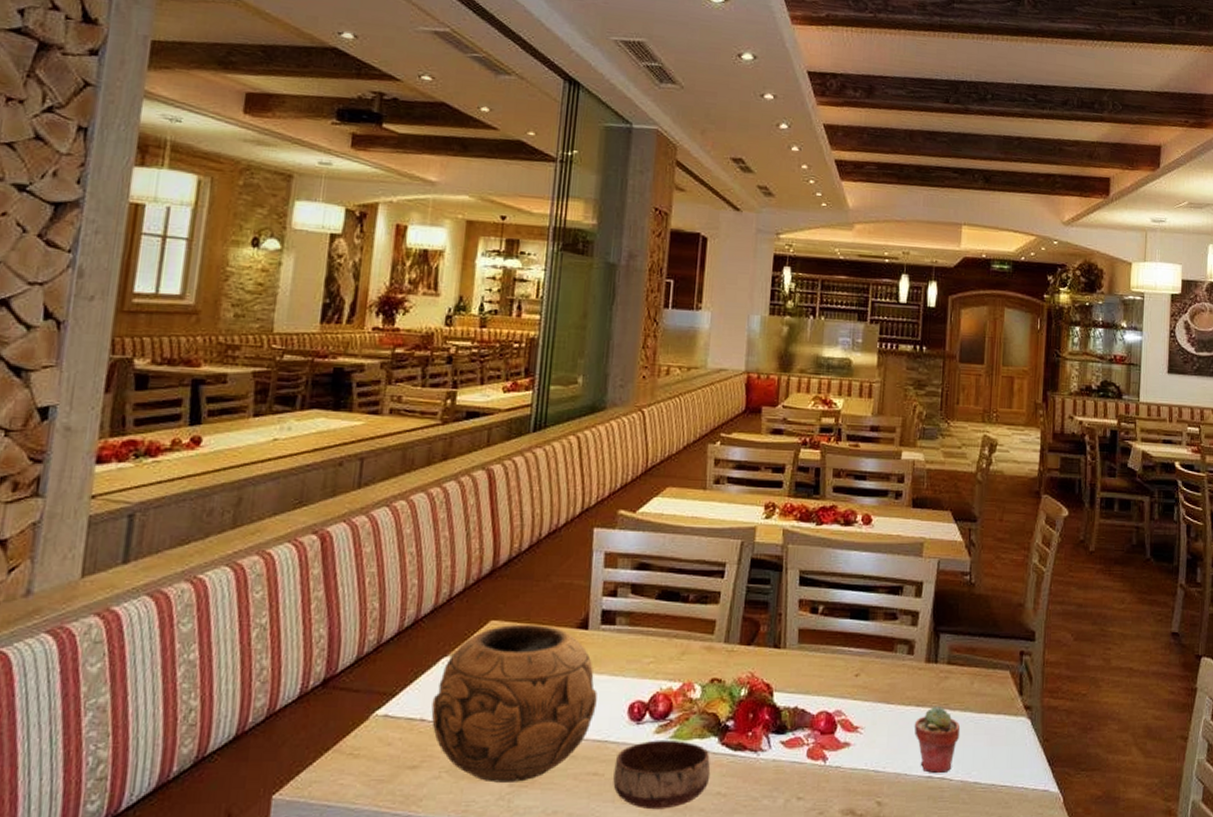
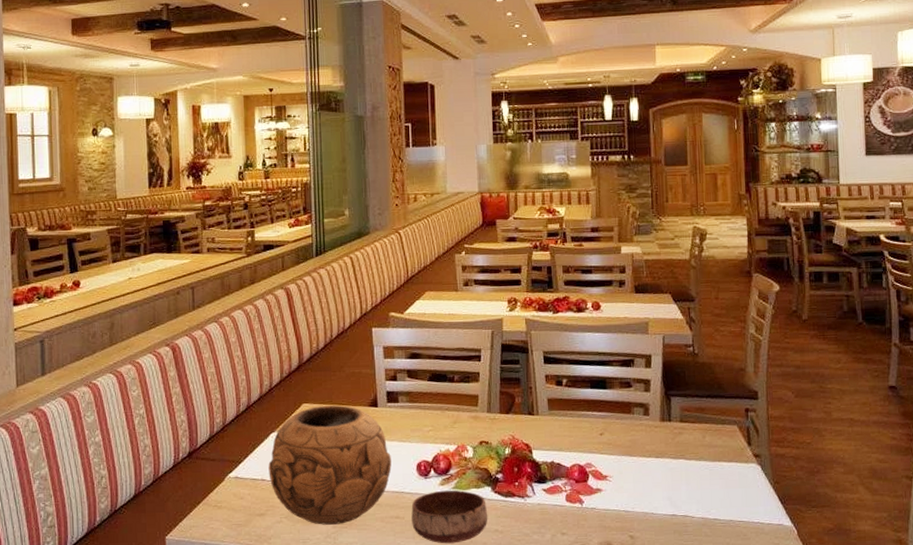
potted succulent: present [914,705,961,774] -> none [655,456,698,513]

